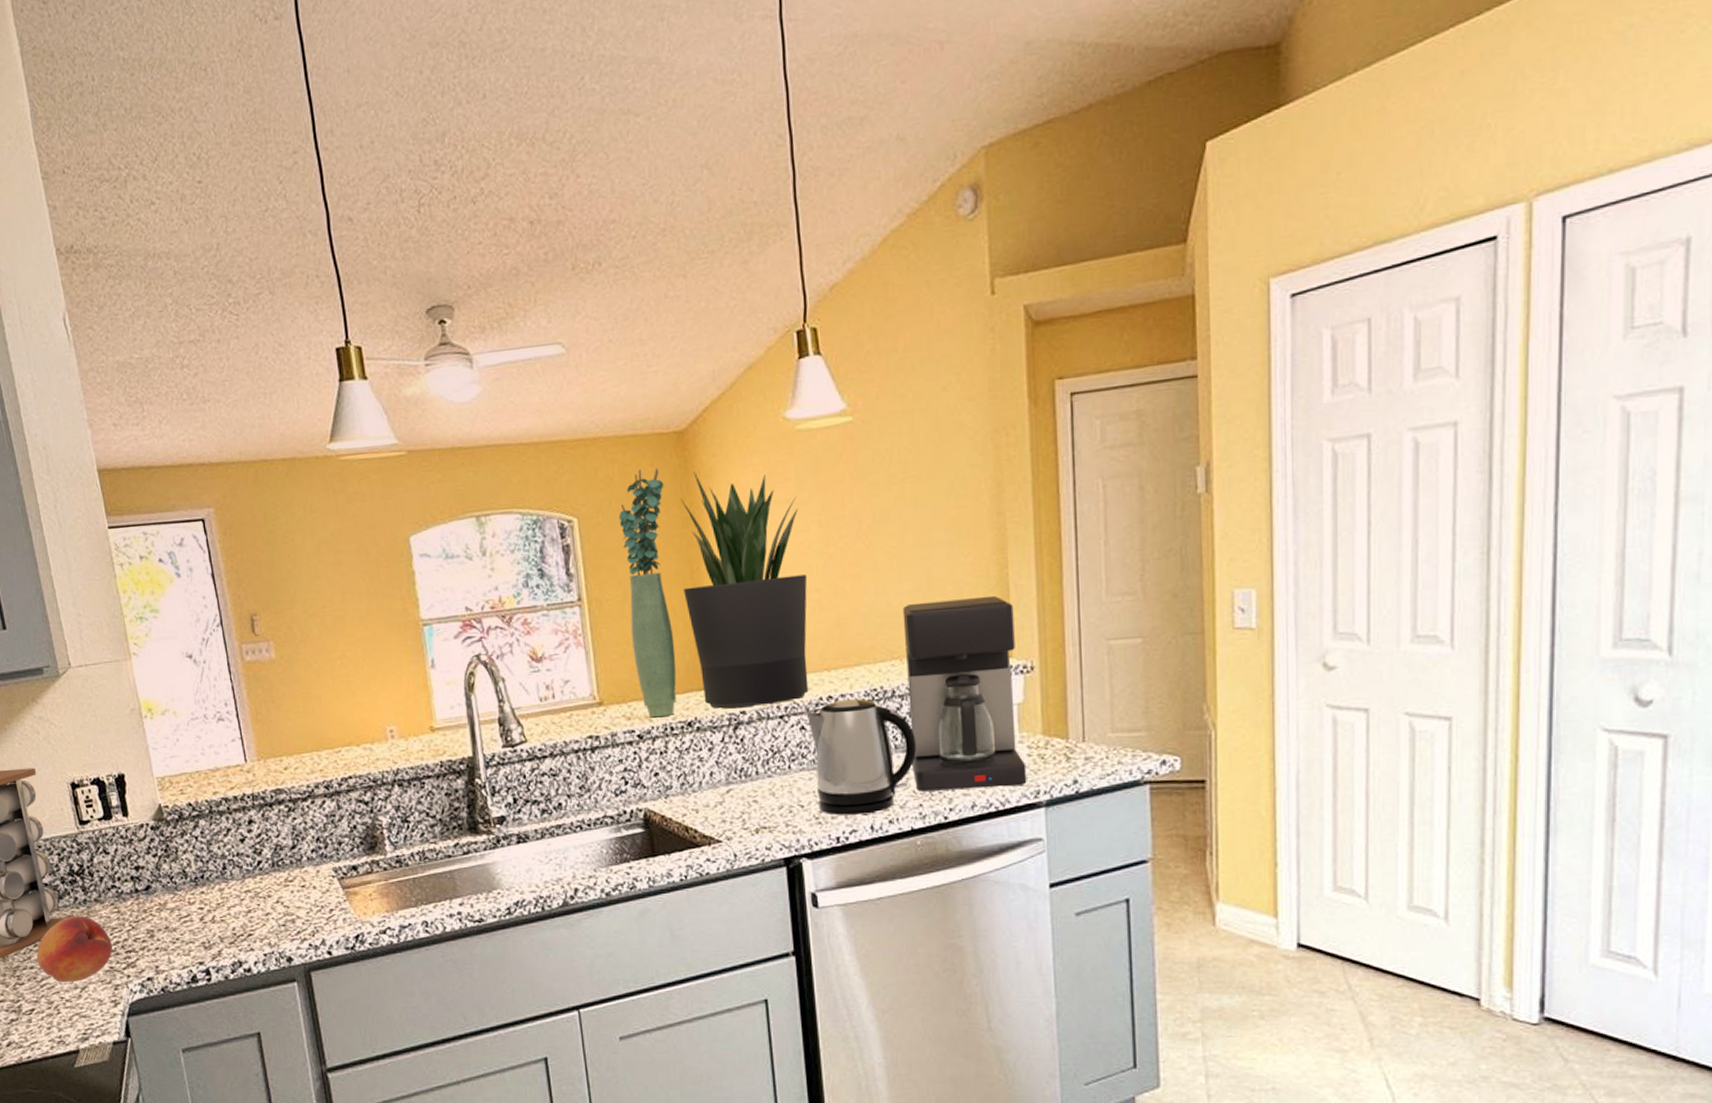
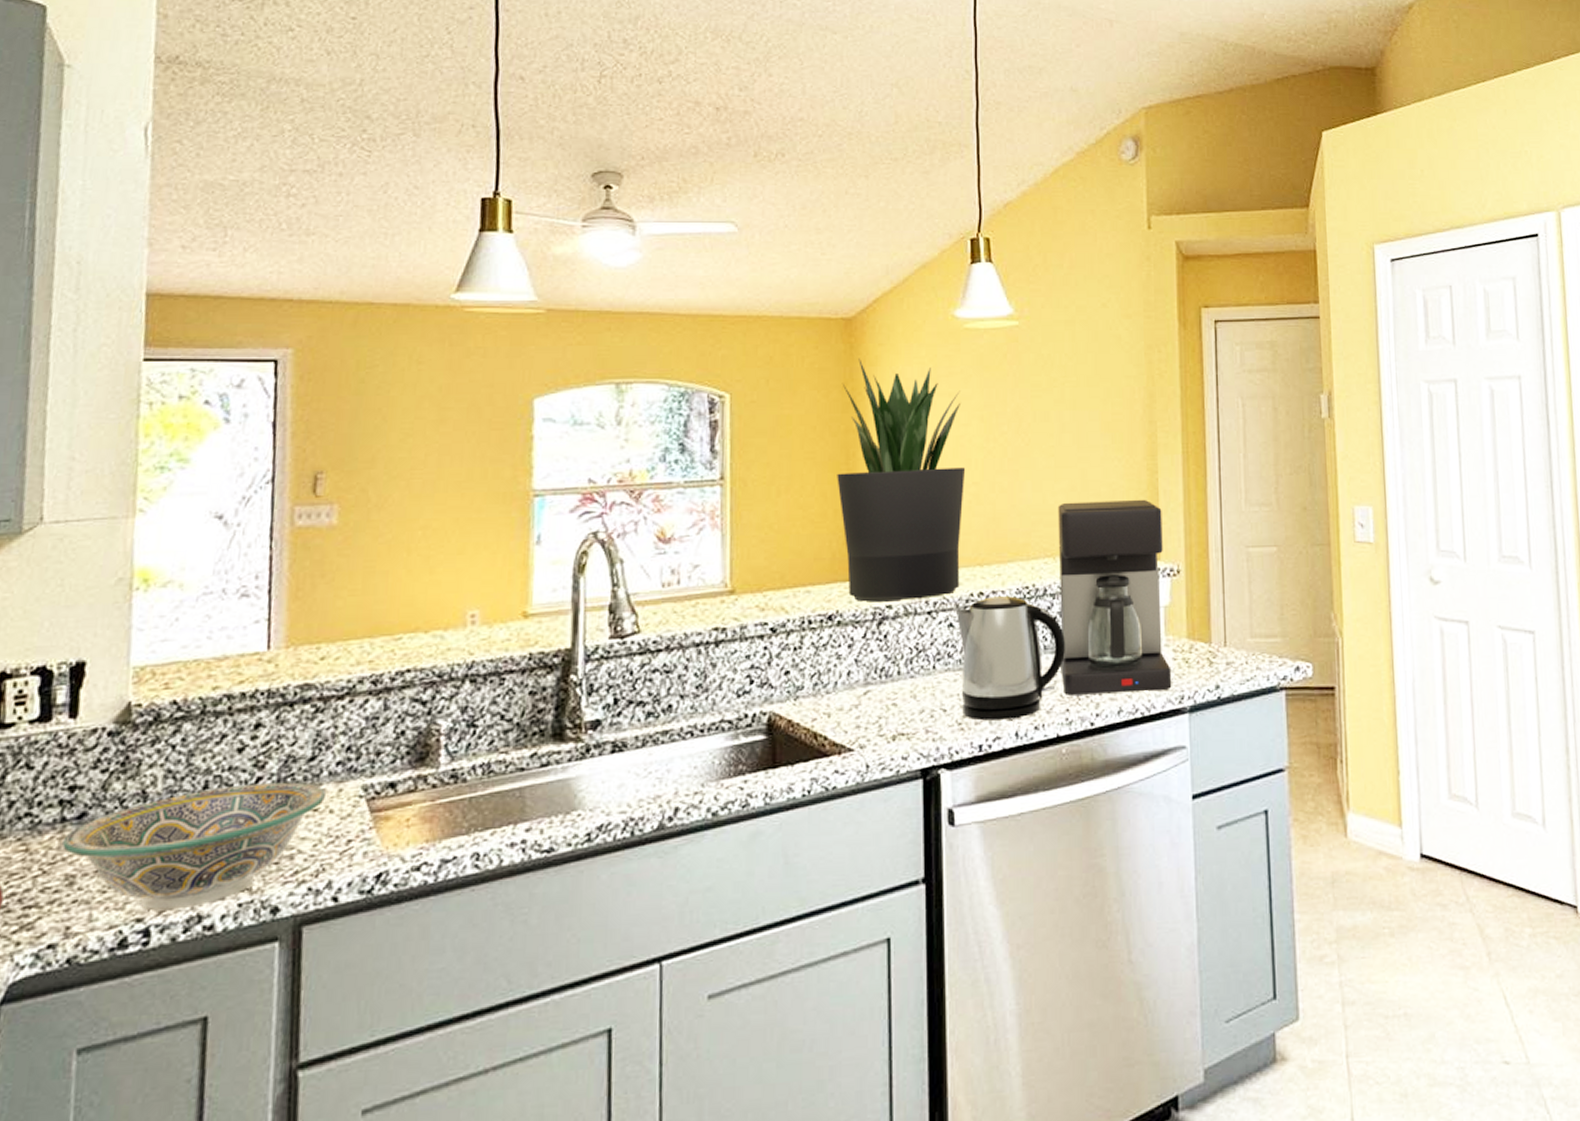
bowl: none [140,865,308,957] -> present [62,782,326,911]
vase: present [618,468,677,718] -> none [775,351,827,610]

